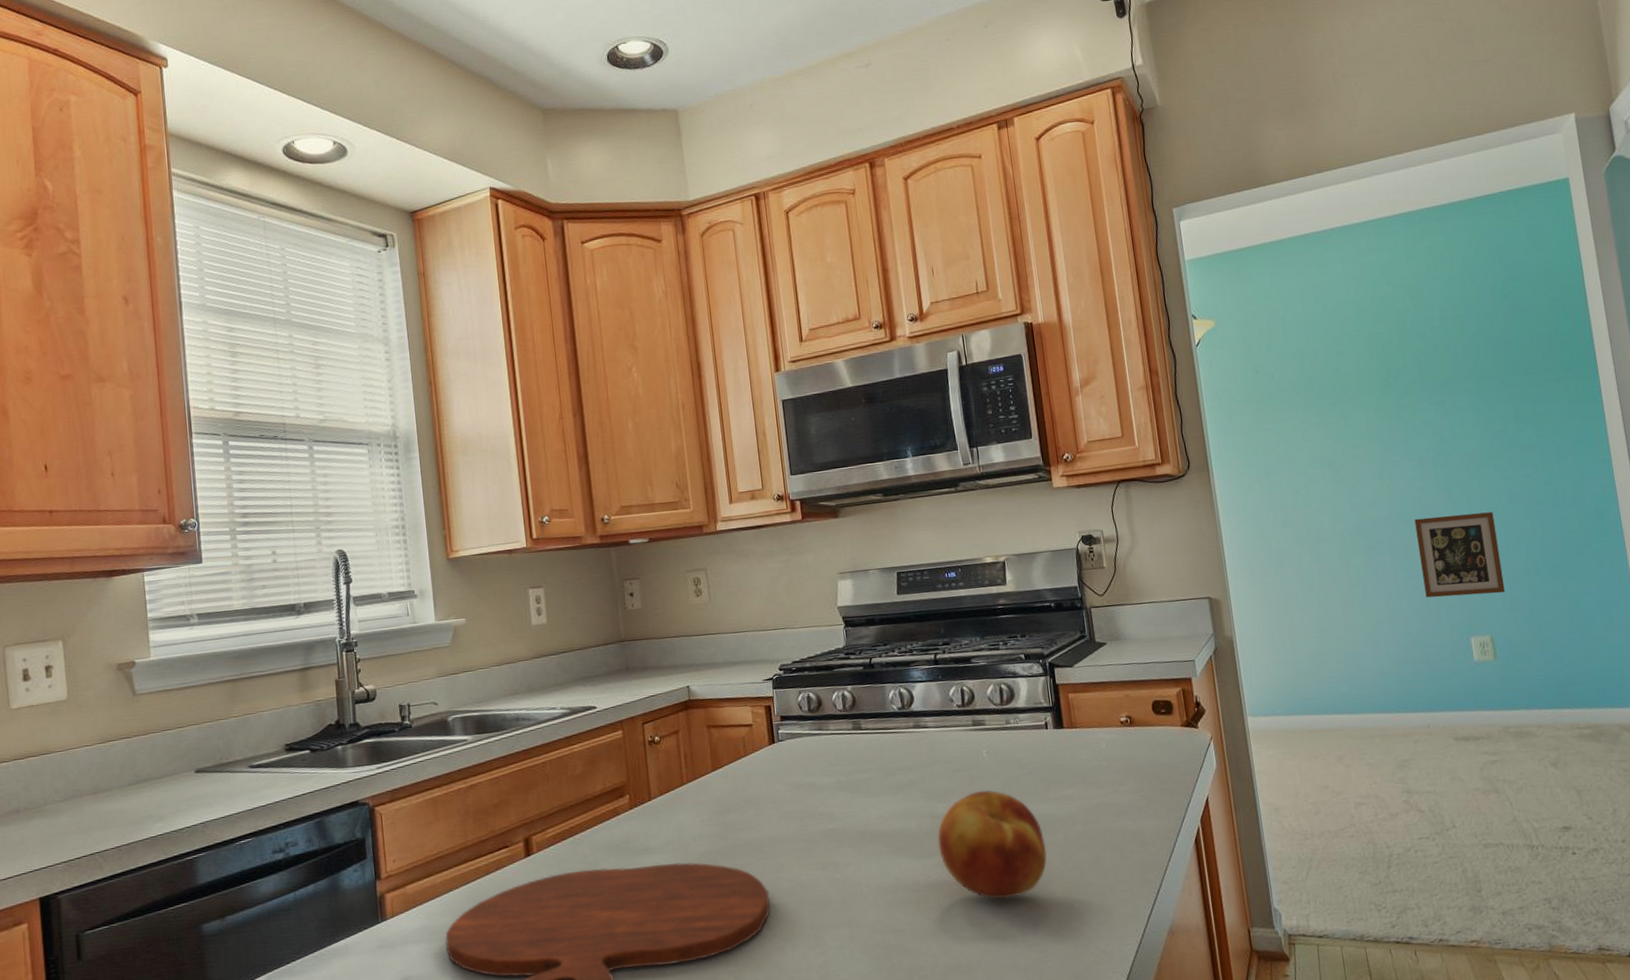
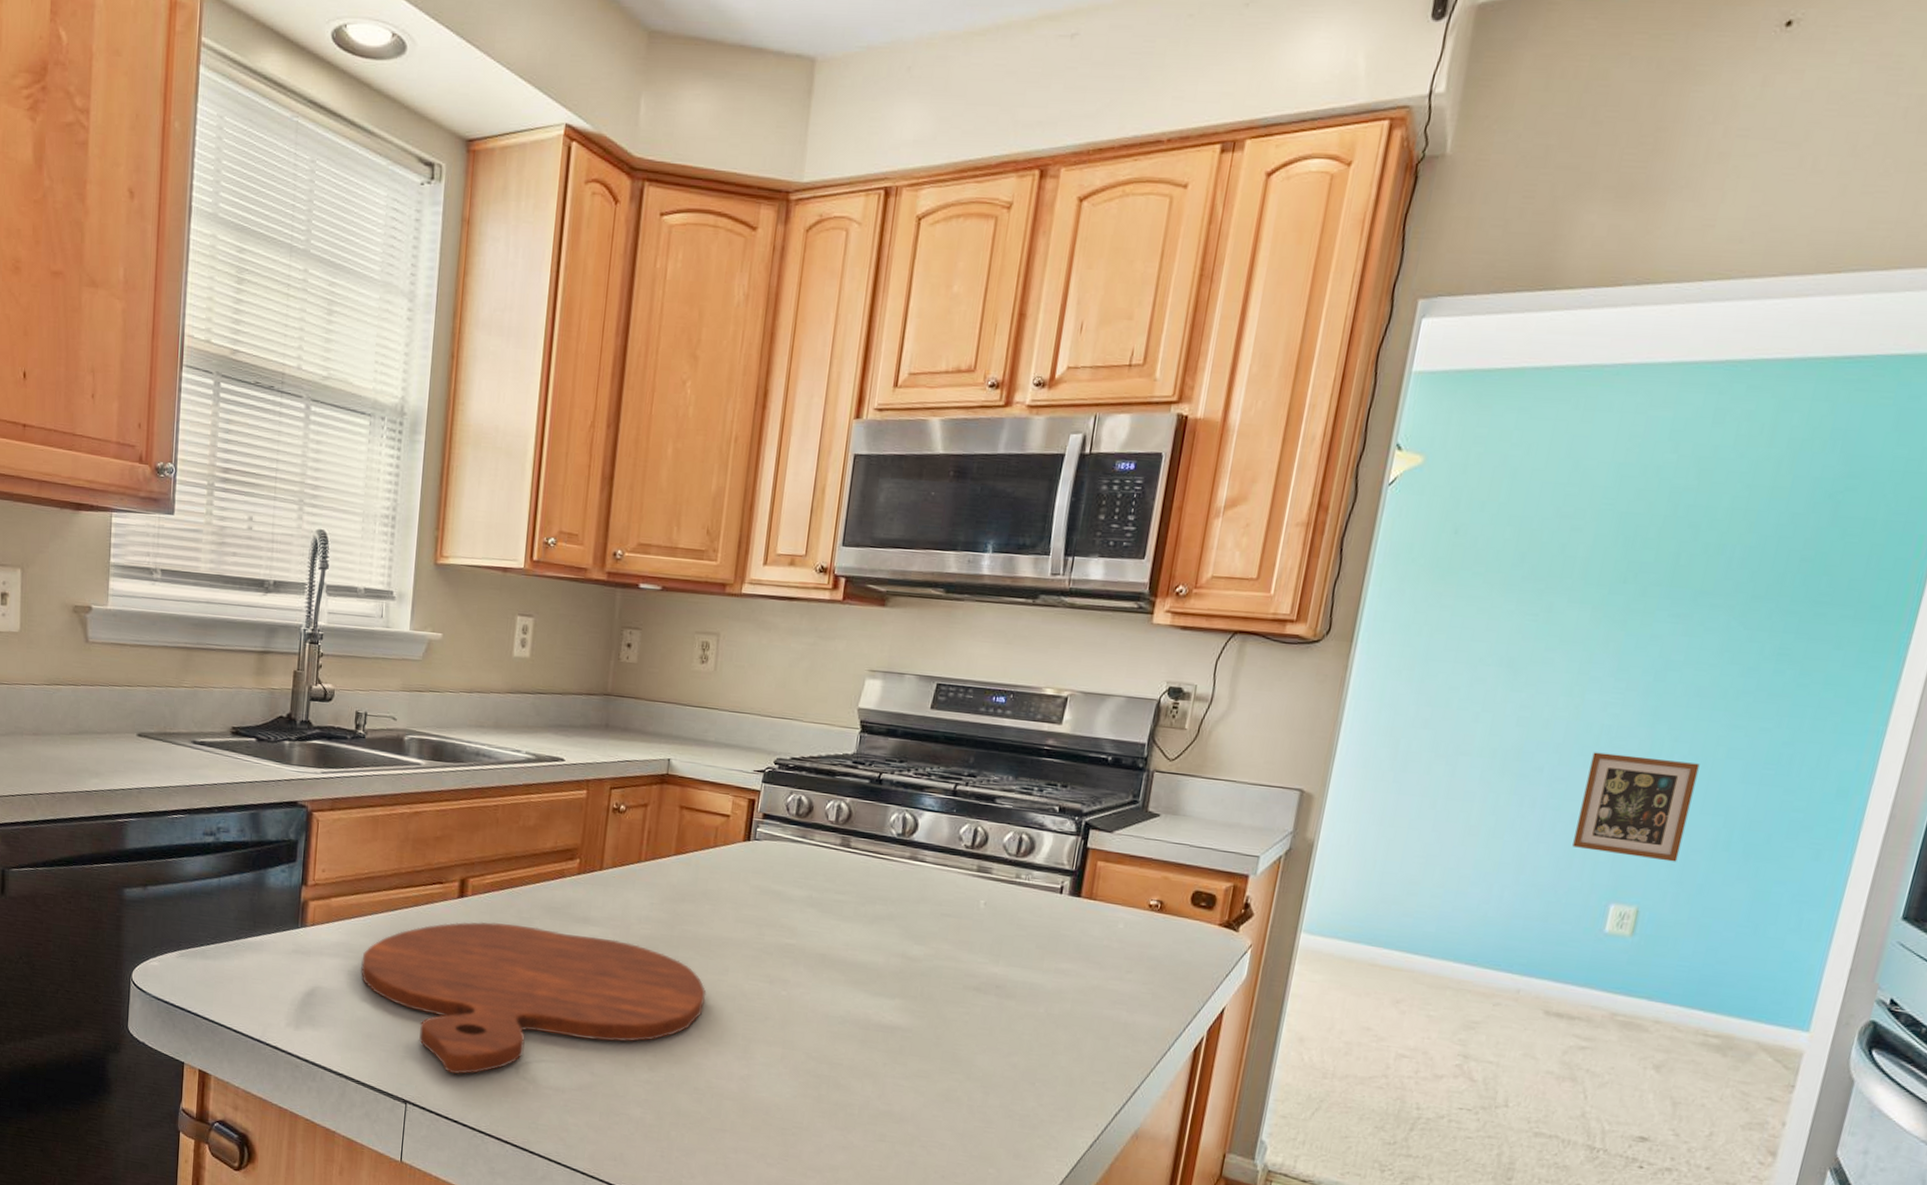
fruit: present [937,790,1047,900] -> none [901,942,1023,1060]

